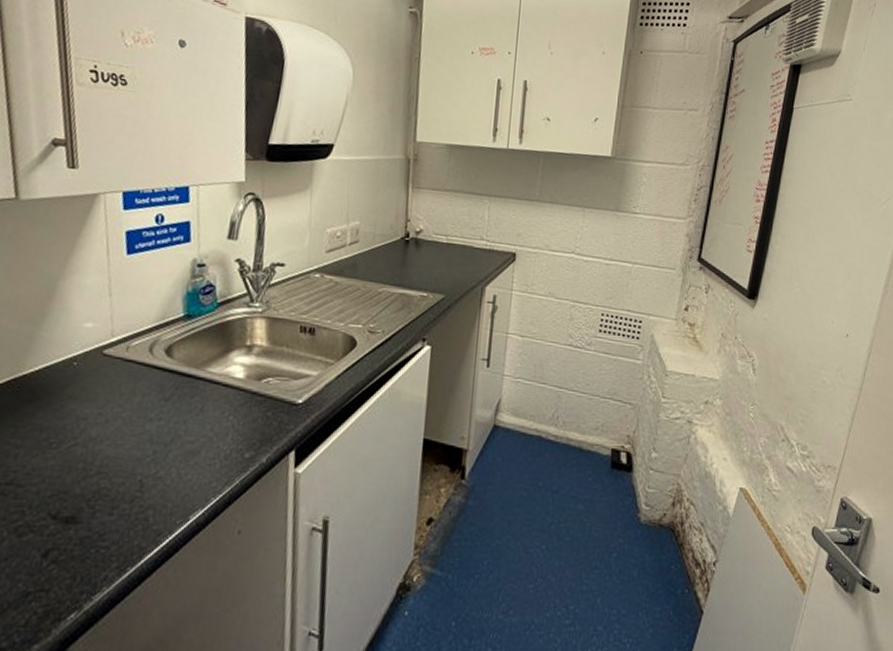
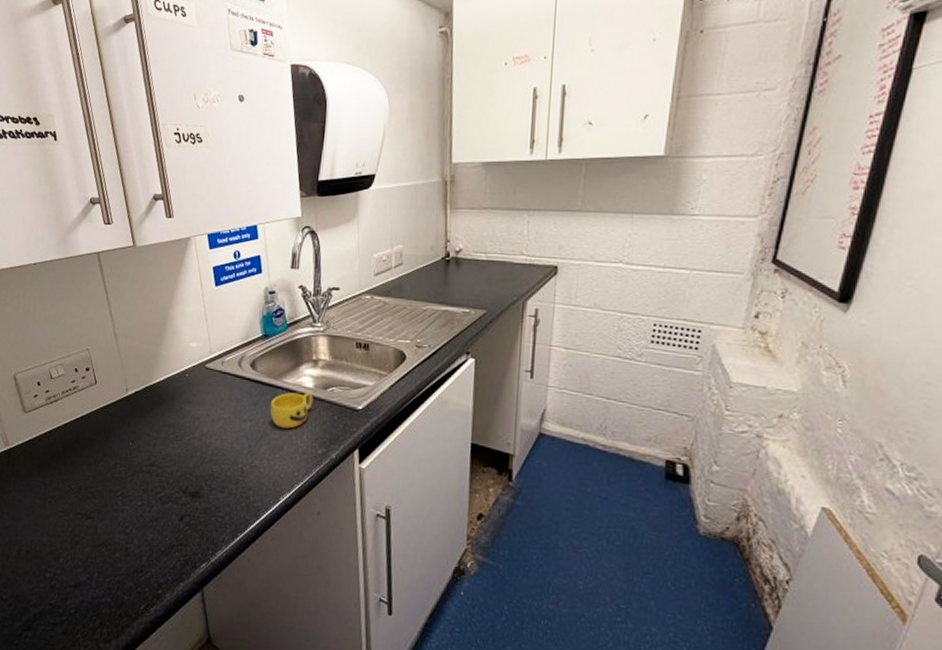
cup: none [186,384,244,429] -> present [270,392,314,429]

